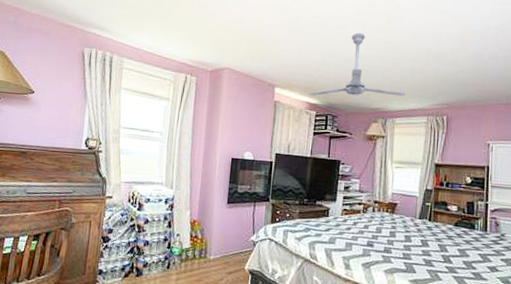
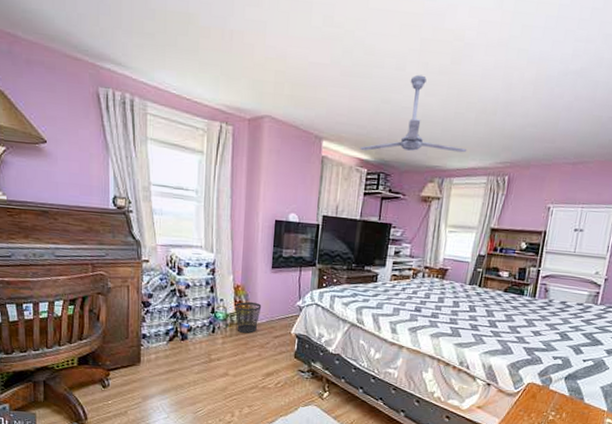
wastebasket: none [190,236,217,269] -> present [234,301,262,334]

